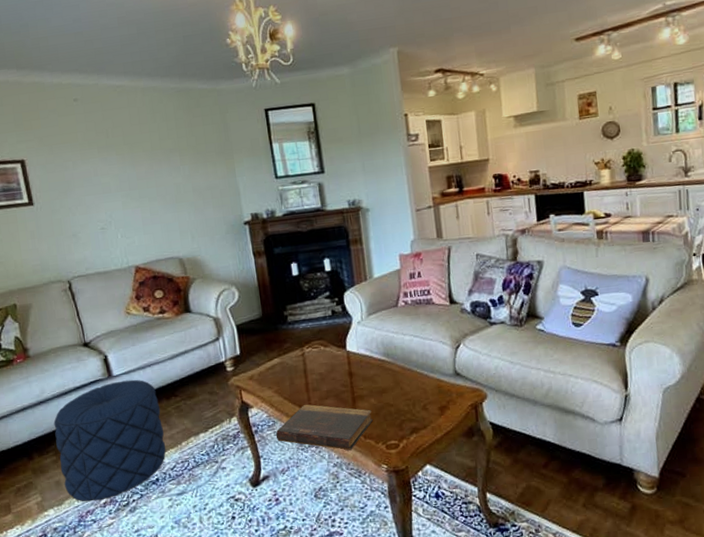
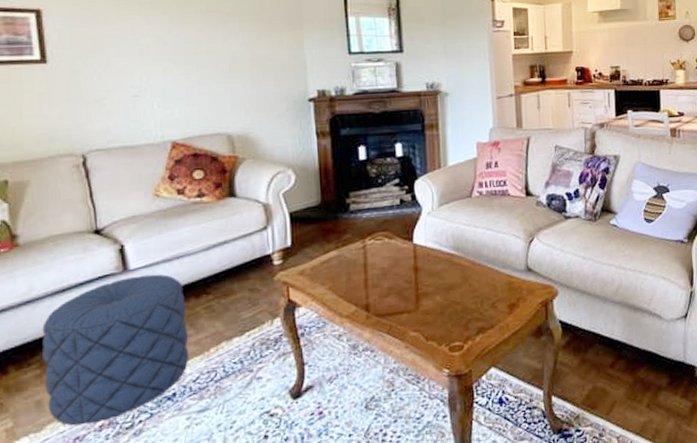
book: present [275,404,373,451] -> none [325,302,437,354]

